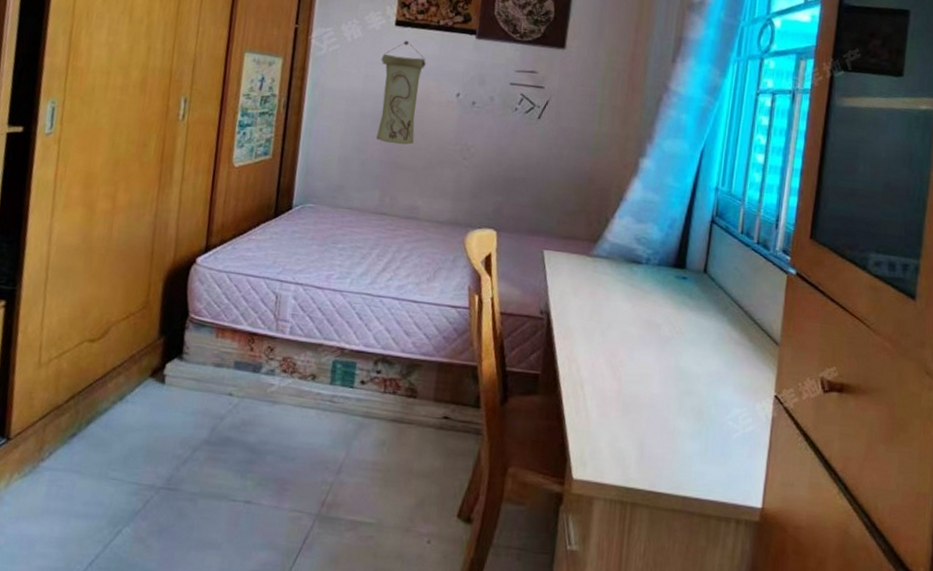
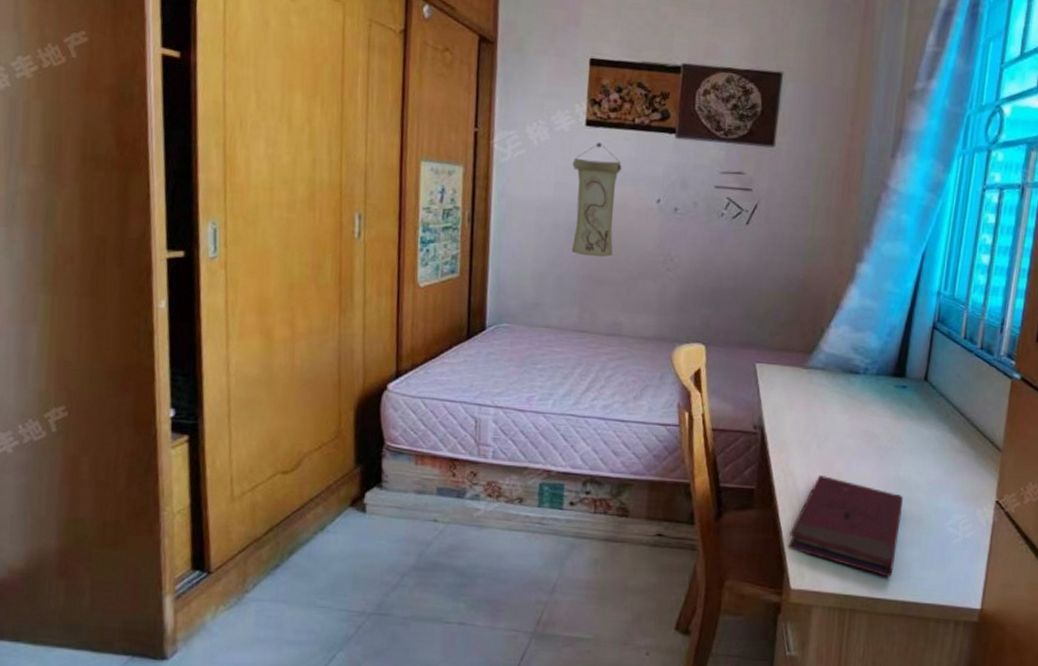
book: none [570,363,685,471] -> present [787,475,904,578]

